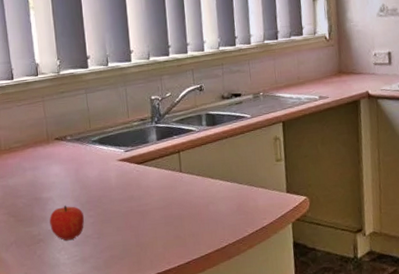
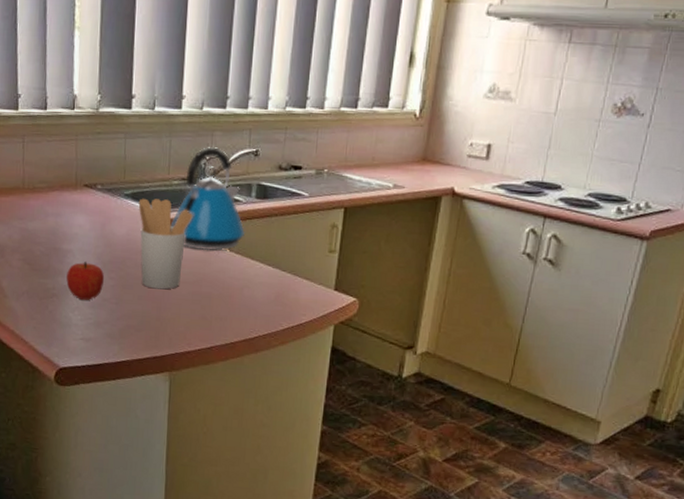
utensil holder: none [105,139,155,219] -> present [138,198,193,290]
kettle: none [136,88,203,178] -> present [170,146,246,251]

